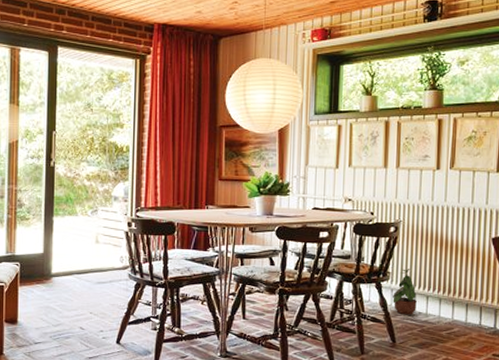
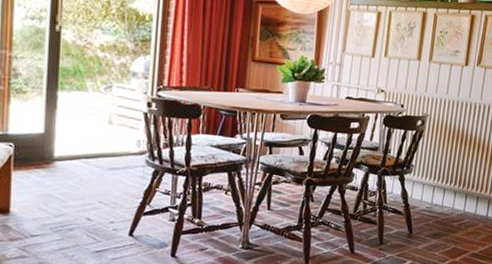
potted plant: present [392,269,419,315] -> none [413,162,437,207]

